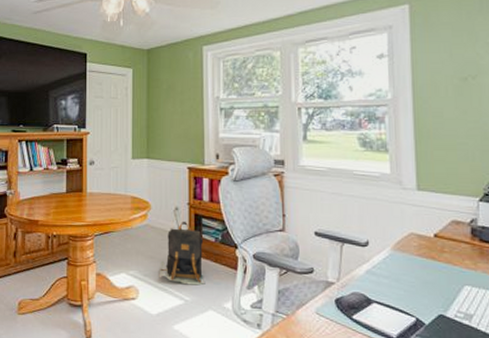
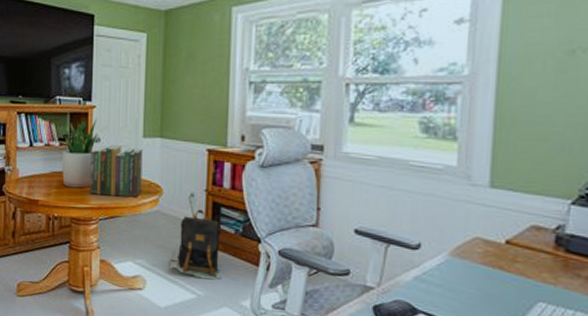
planter: none [60,144,92,207] -> present [62,119,98,188]
books: none [85,167,132,214] -> present [89,145,143,198]

